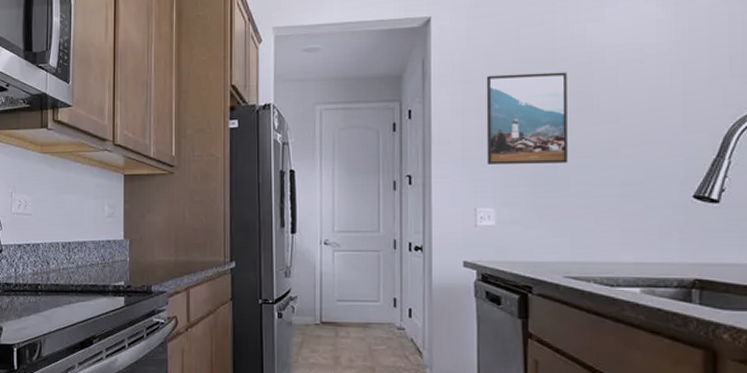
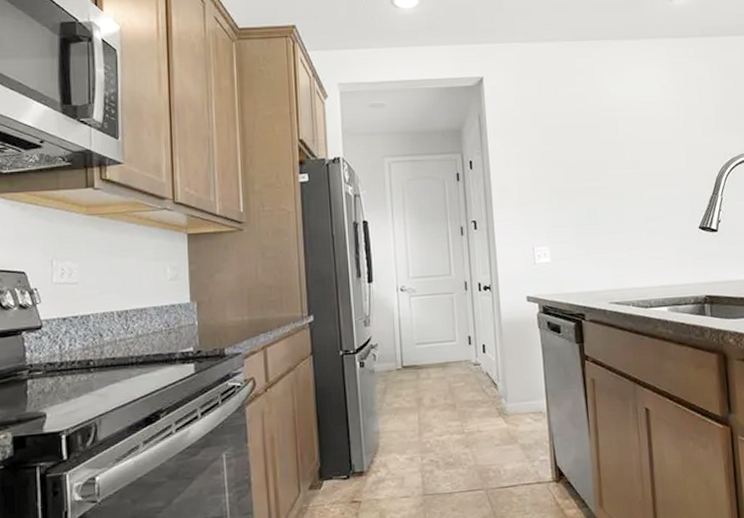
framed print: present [486,72,568,164] -> none [533,126,604,208]

